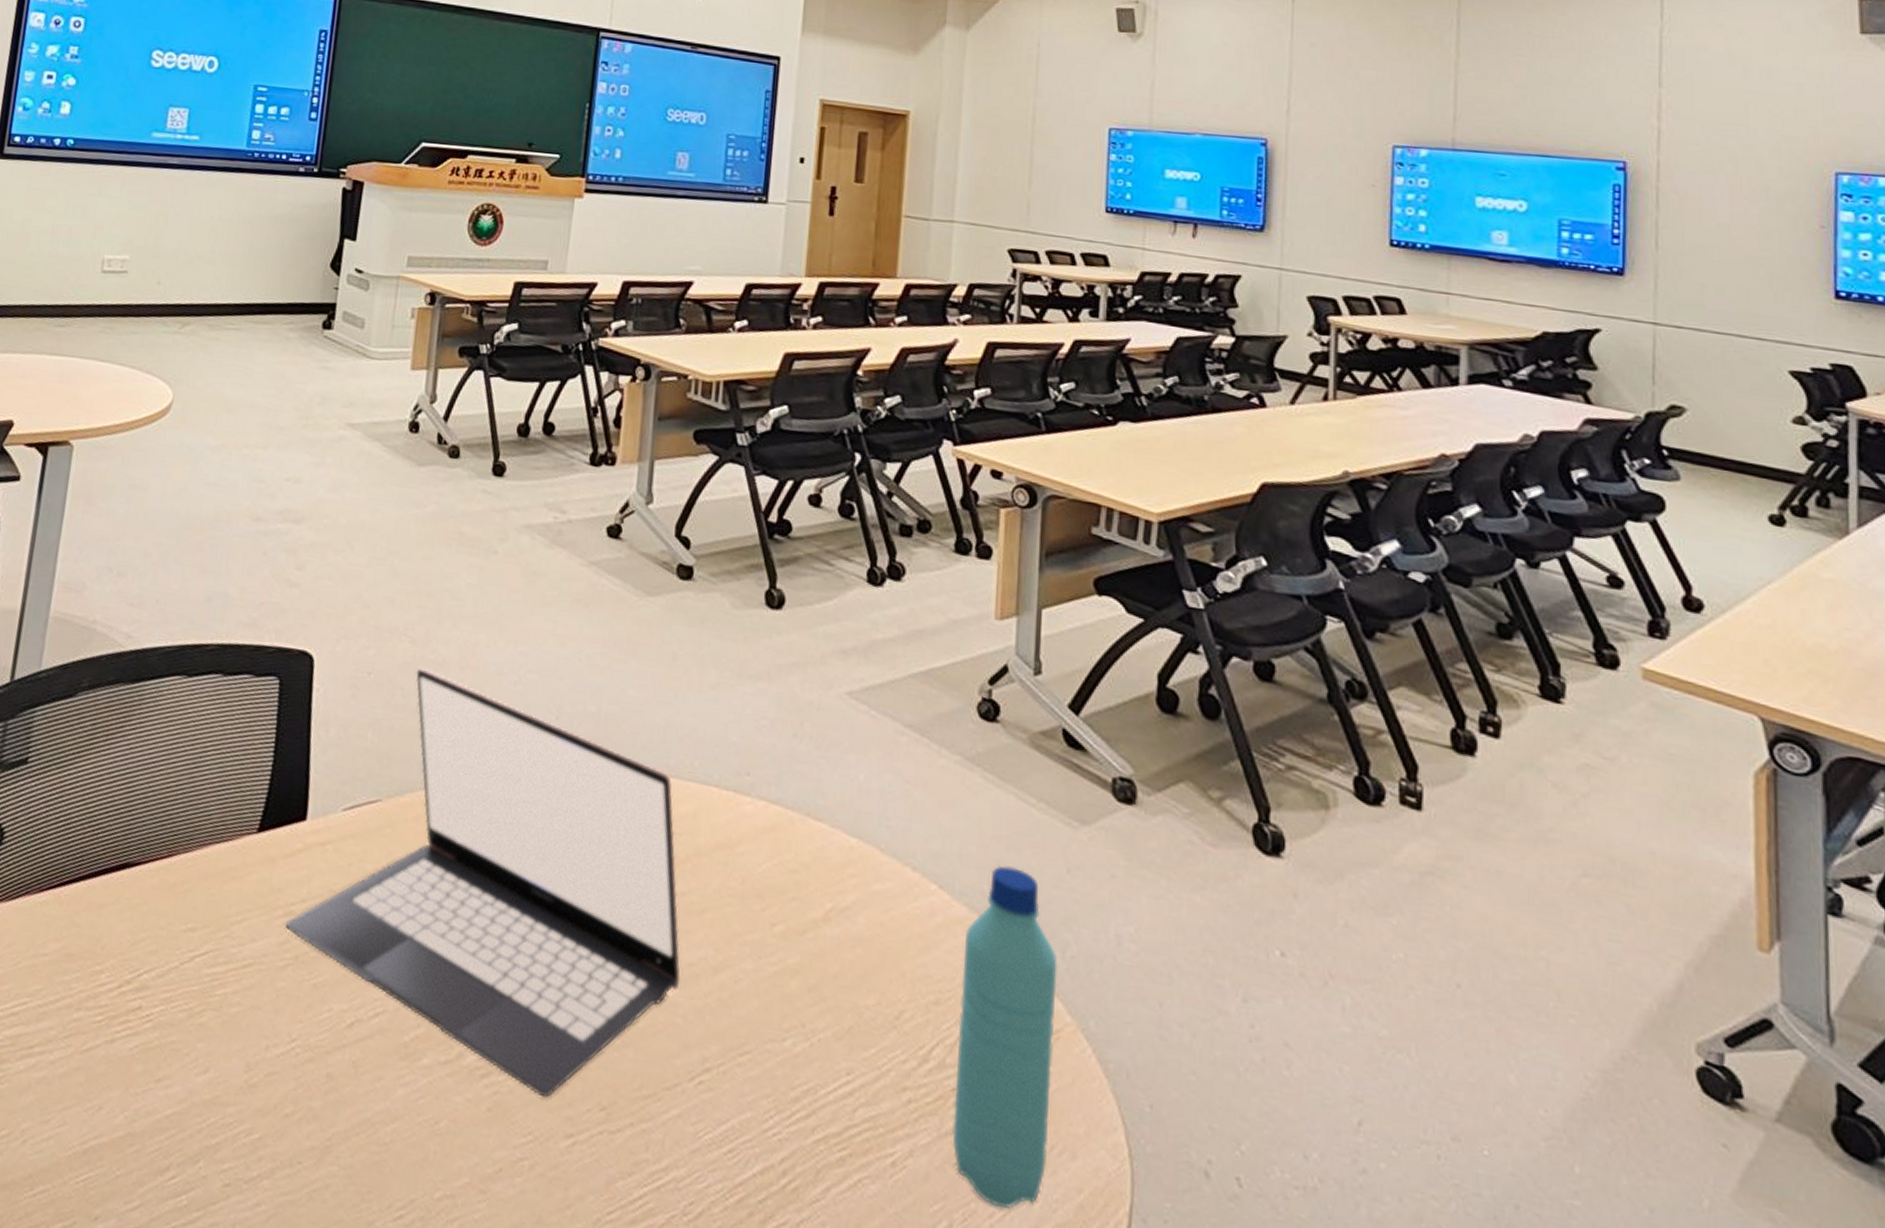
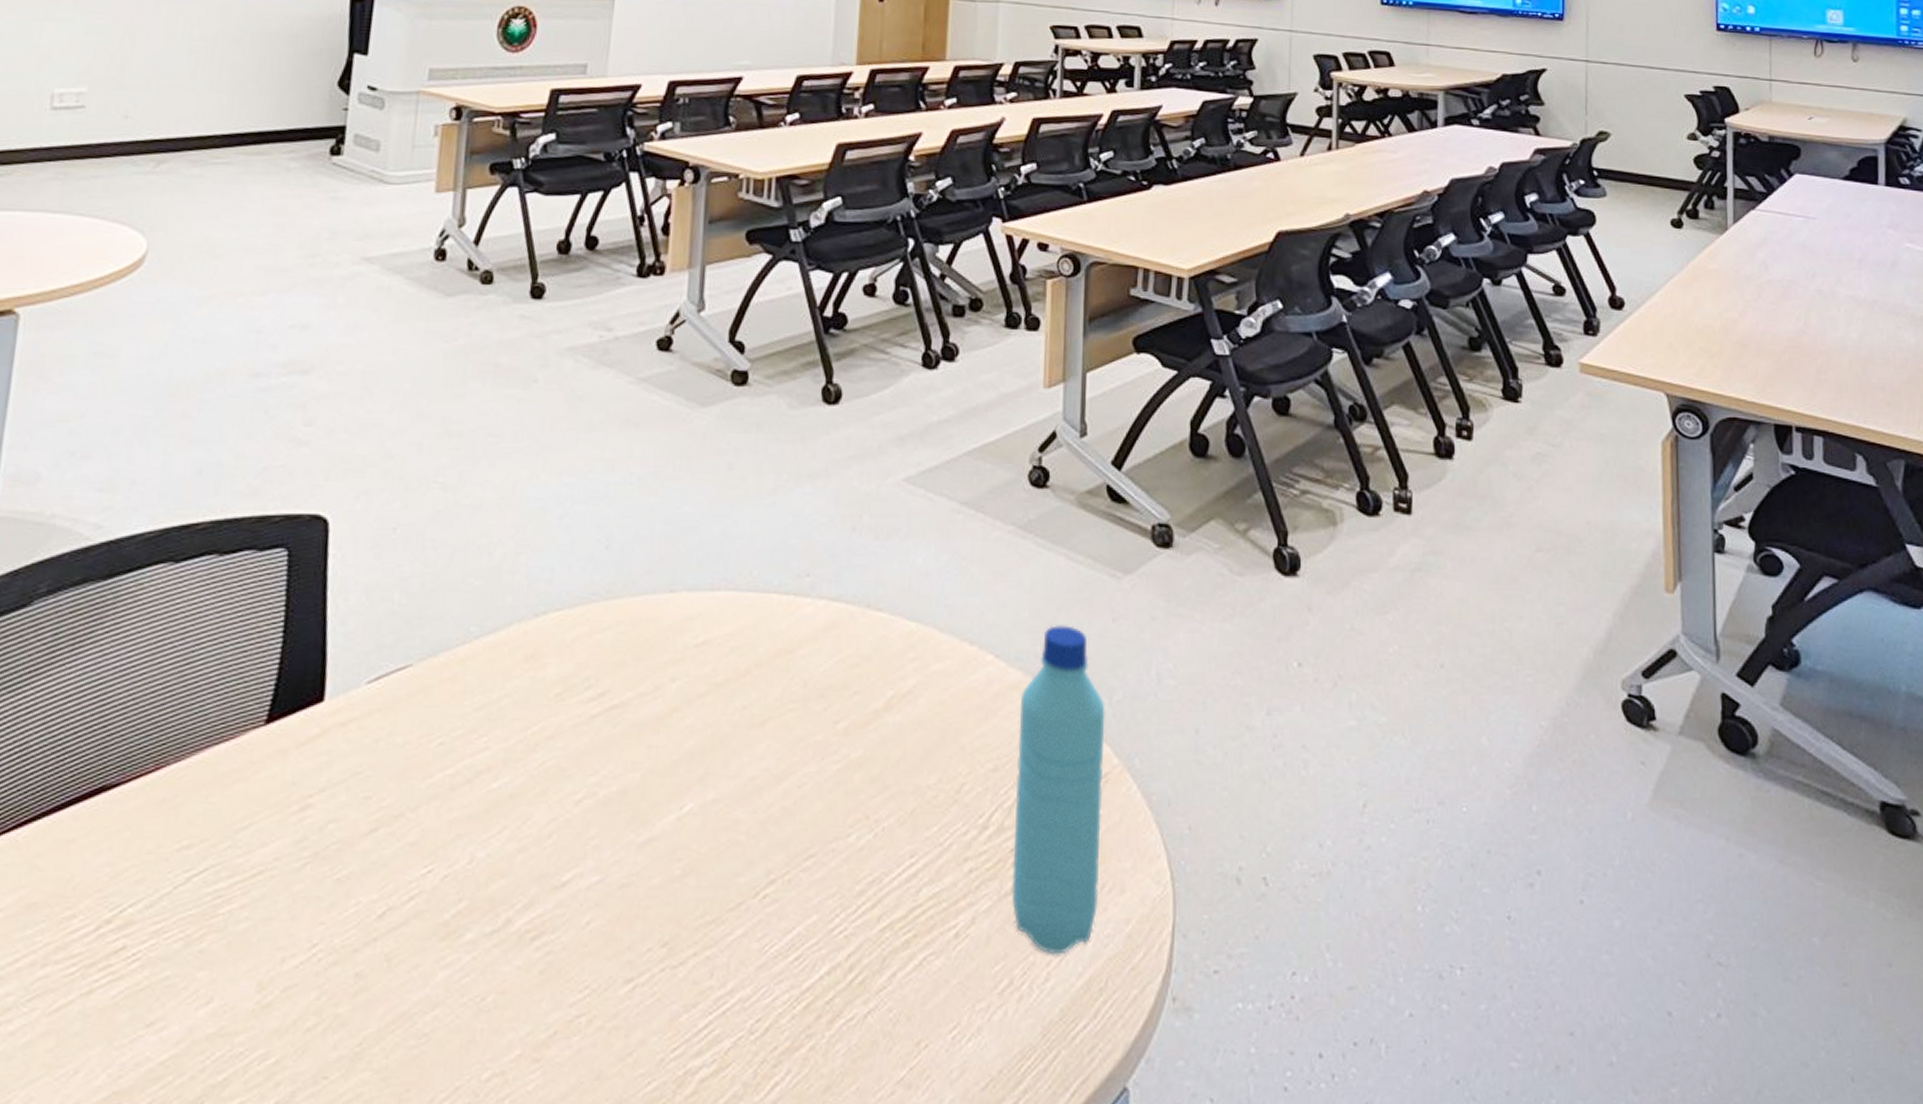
laptop: present [285,668,681,1098] -> none [301,515,743,947]

